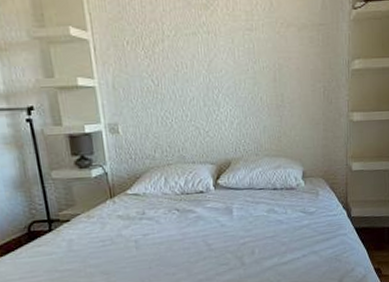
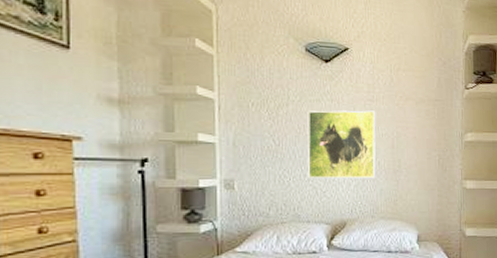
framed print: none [184,41,258,118] -> present [307,110,376,179]

